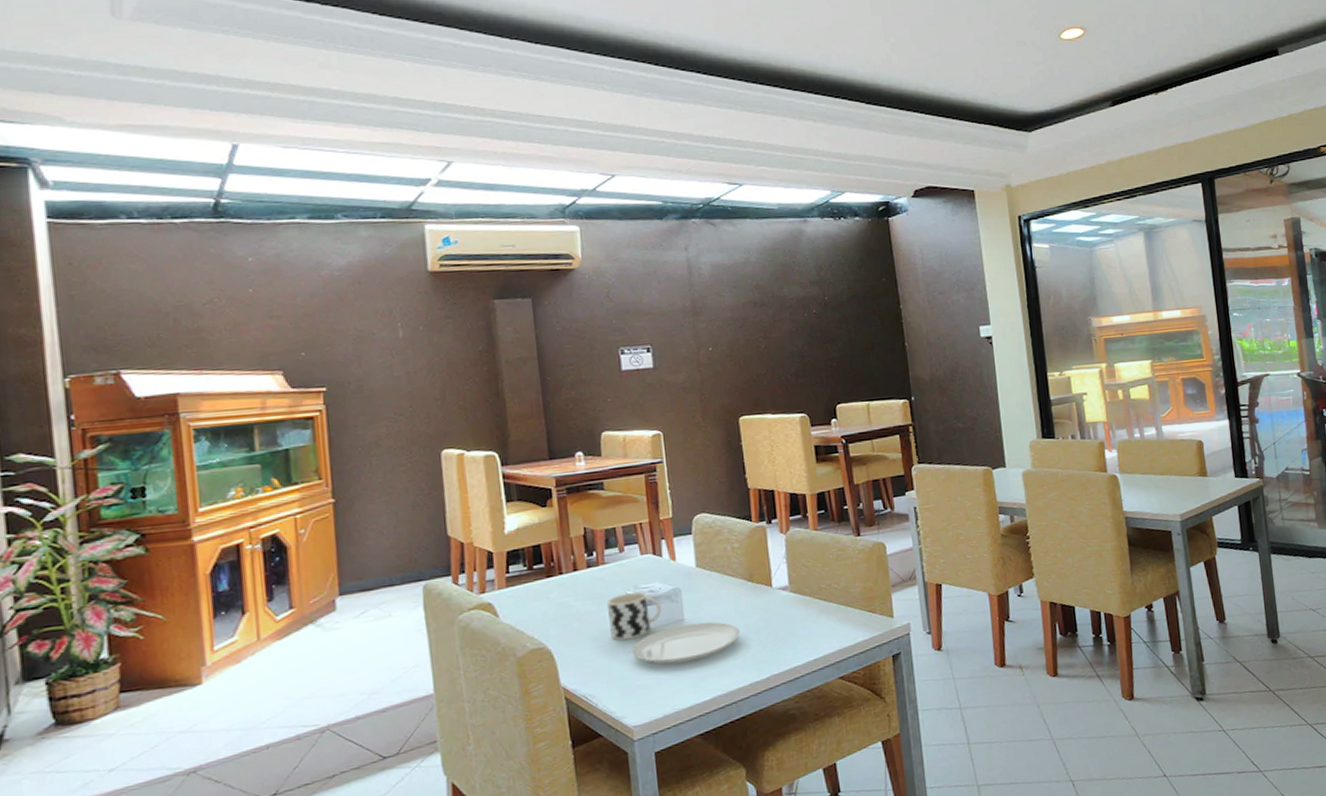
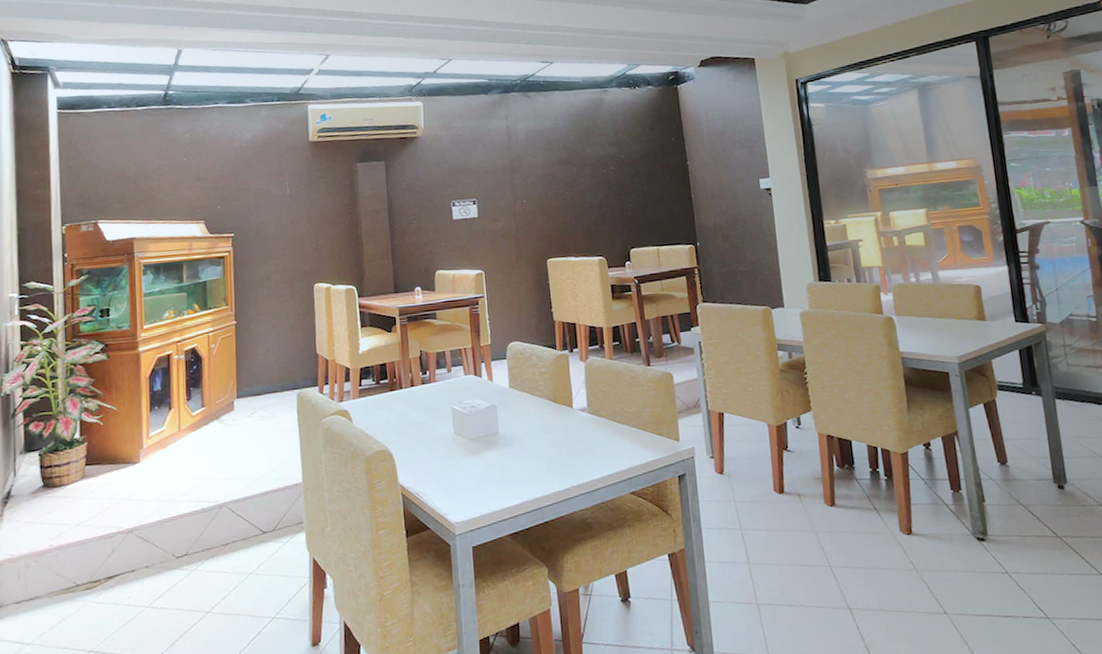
cup: present [607,592,662,641] -> none [437,406,480,448]
plate: present [631,622,740,665] -> none [455,436,545,471]

